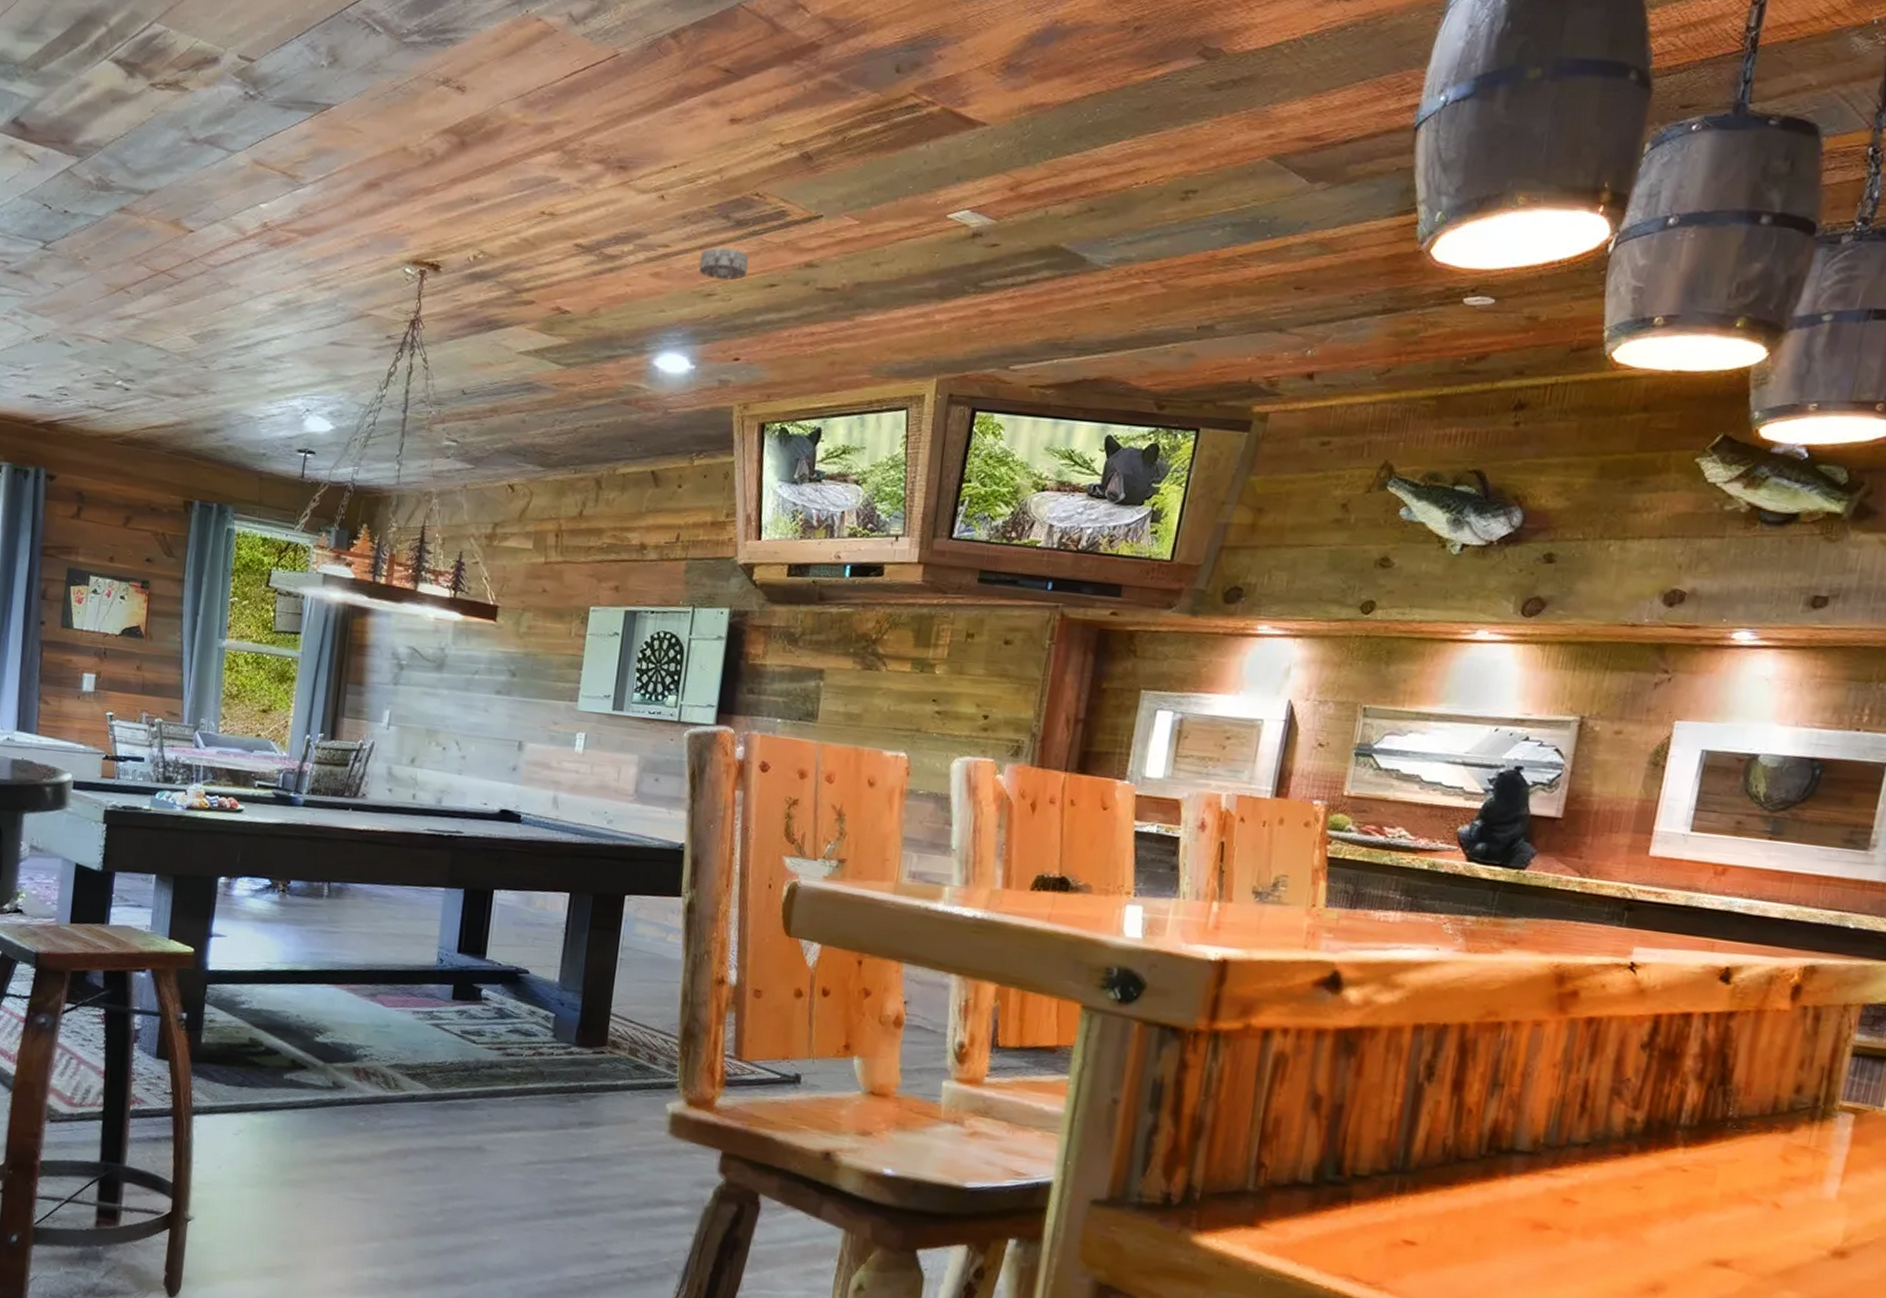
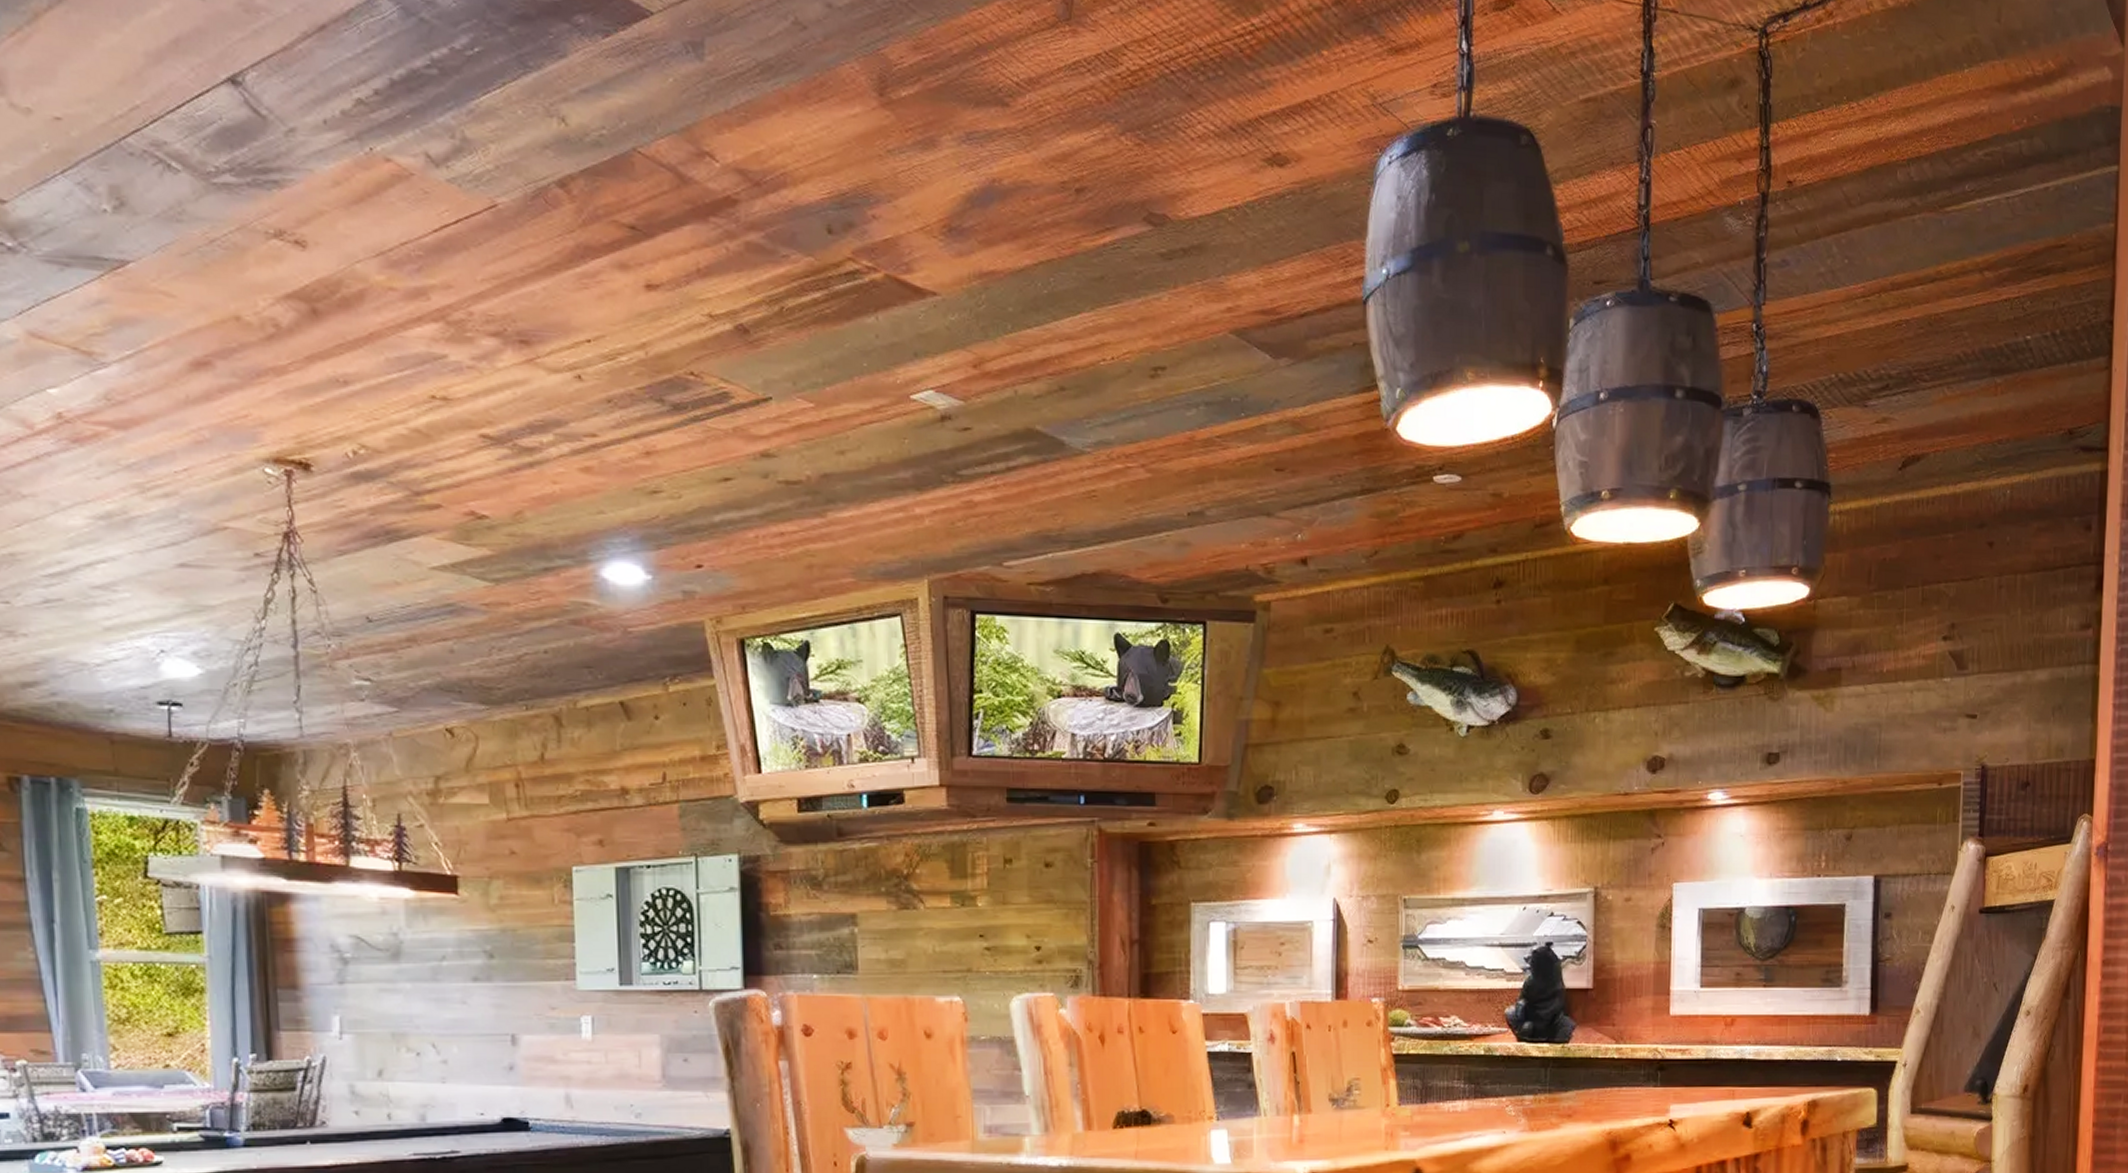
smoke detector: present [698,247,749,281] -> none [636,435,696,475]

